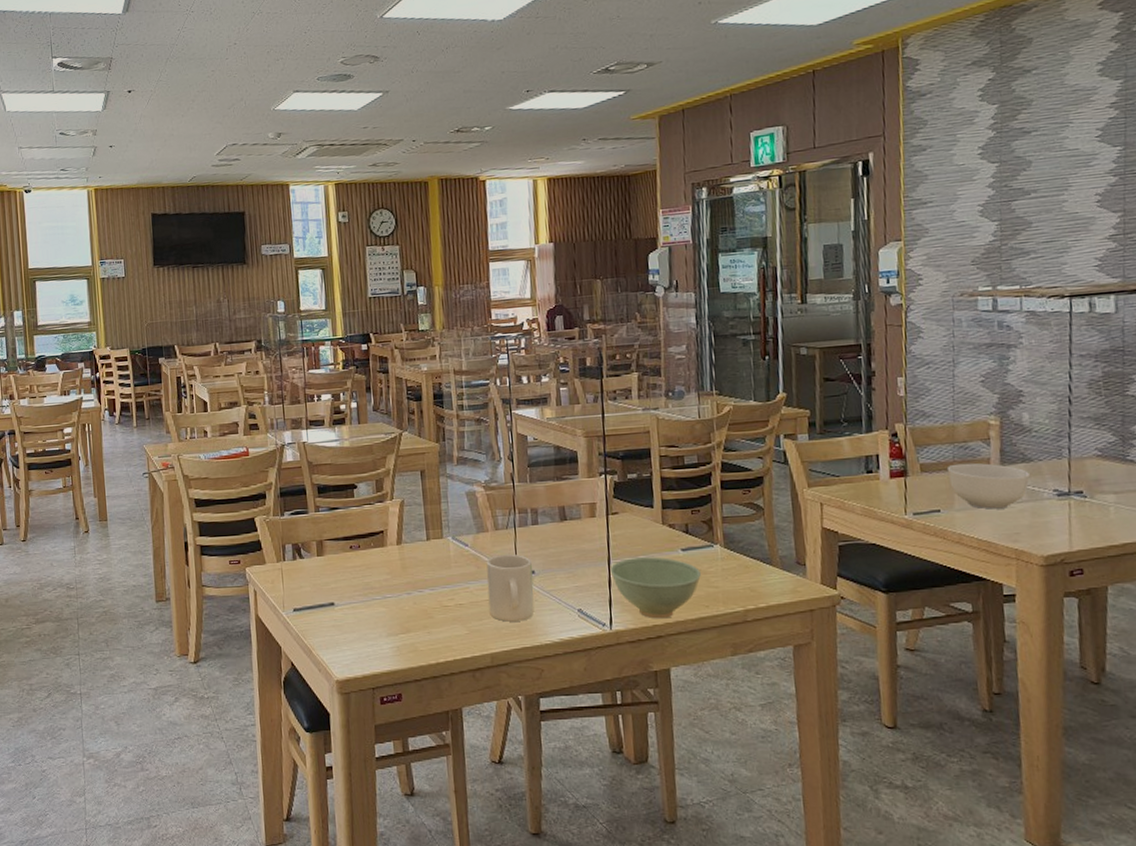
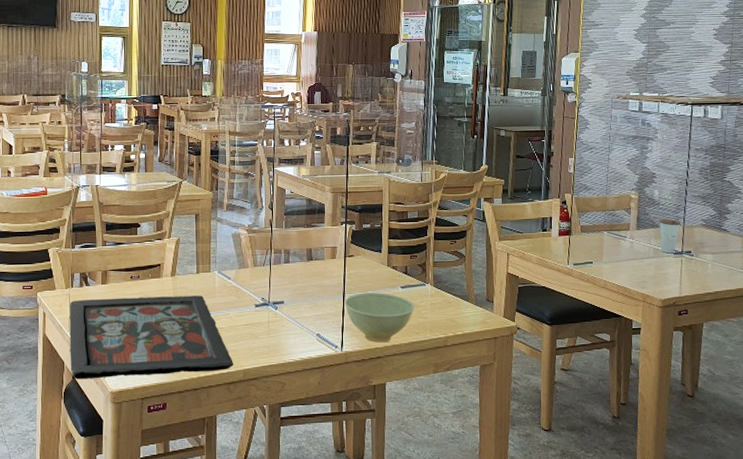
tray: none [282,566,478,667] -> present [69,295,233,380]
cup: present [486,554,535,622] -> none [244,287,283,343]
bowl: present [946,462,1030,509] -> none [599,226,656,263]
cup: none [1032,450,1066,496] -> present [658,219,681,254]

